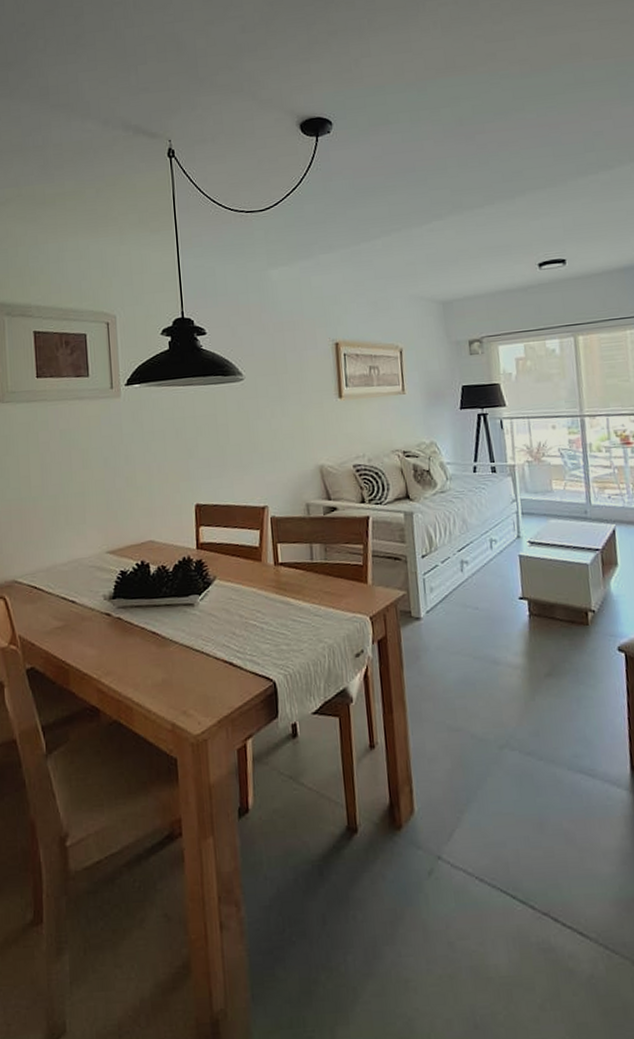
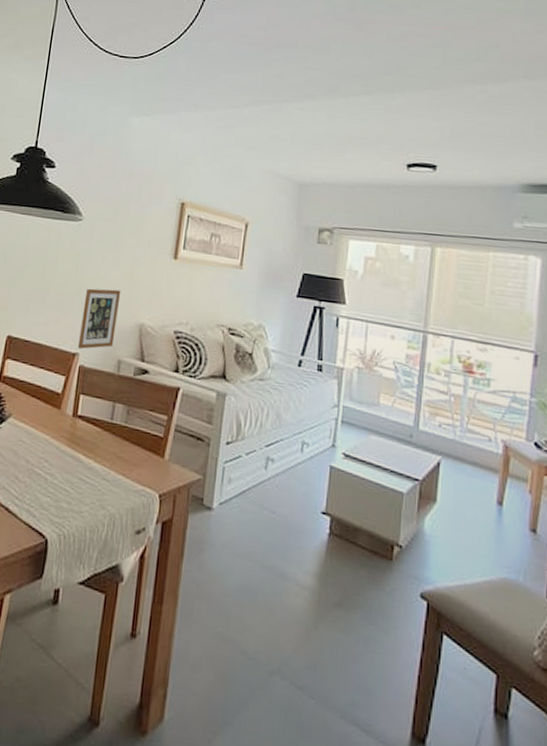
picture frame: none [262,438,299,501] -> present [78,288,121,349]

